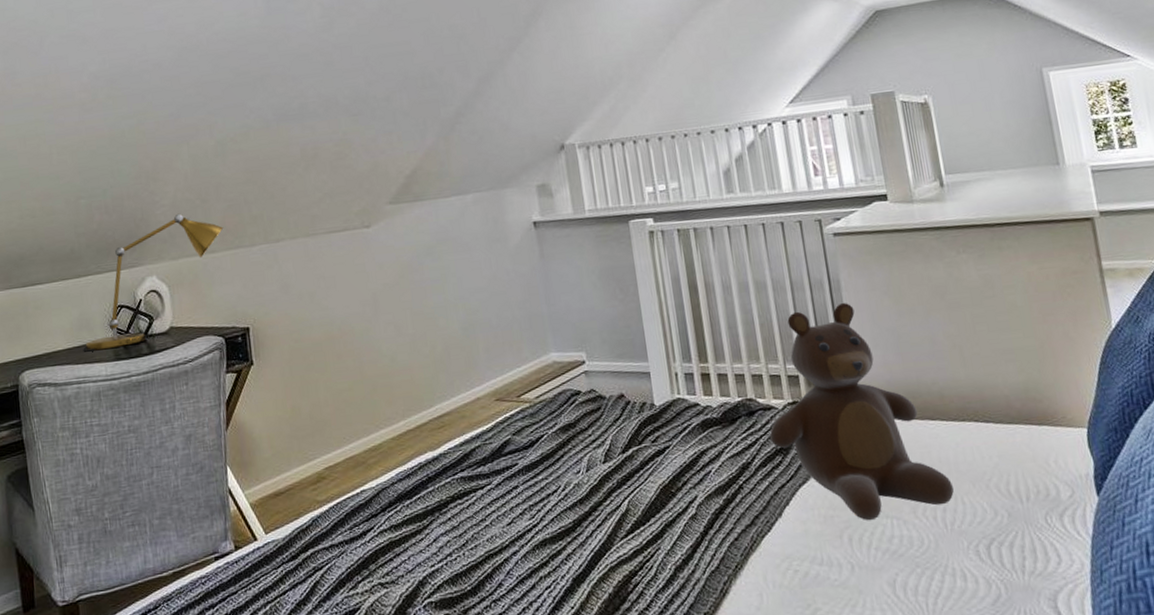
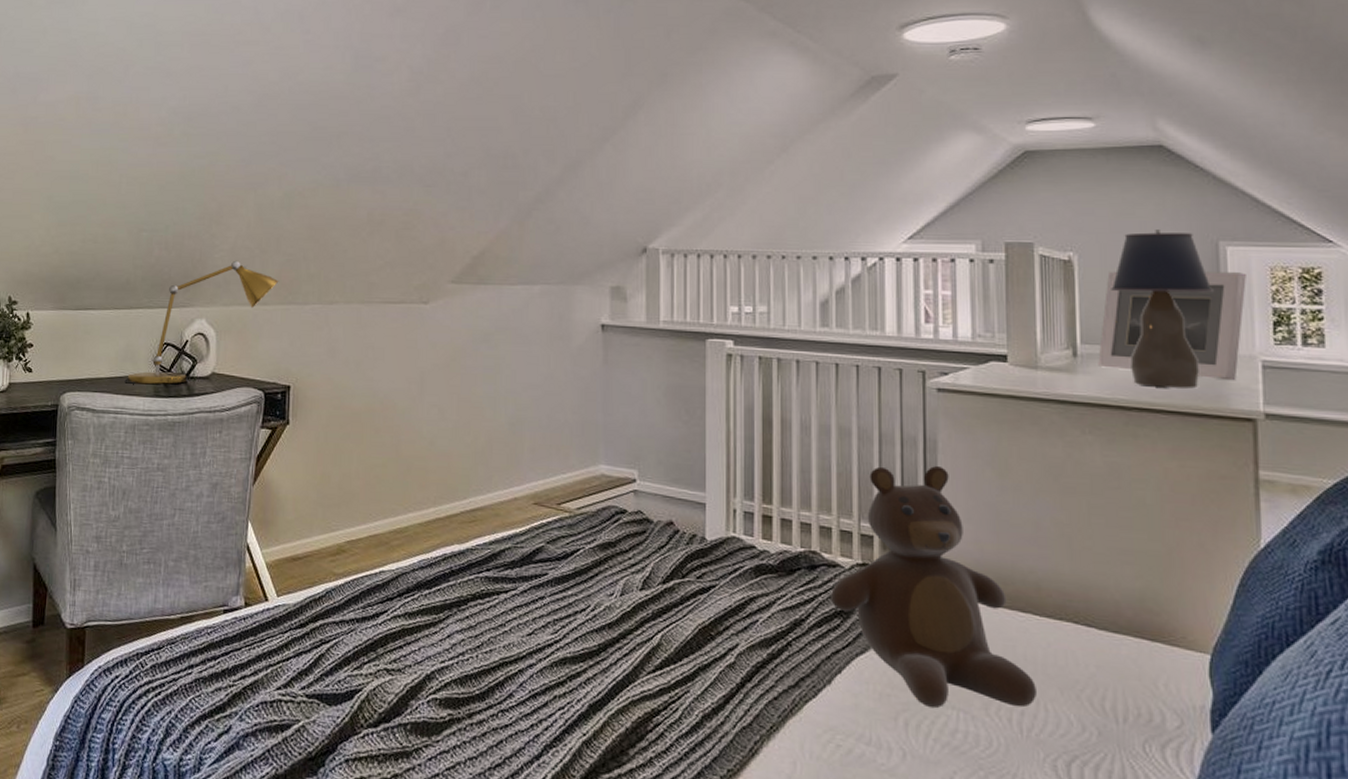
picture frame: none [958,92,1073,193] -> present [1098,271,1246,381]
table lamp: none [962,64,1044,204] -> present [1111,230,1213,389]

